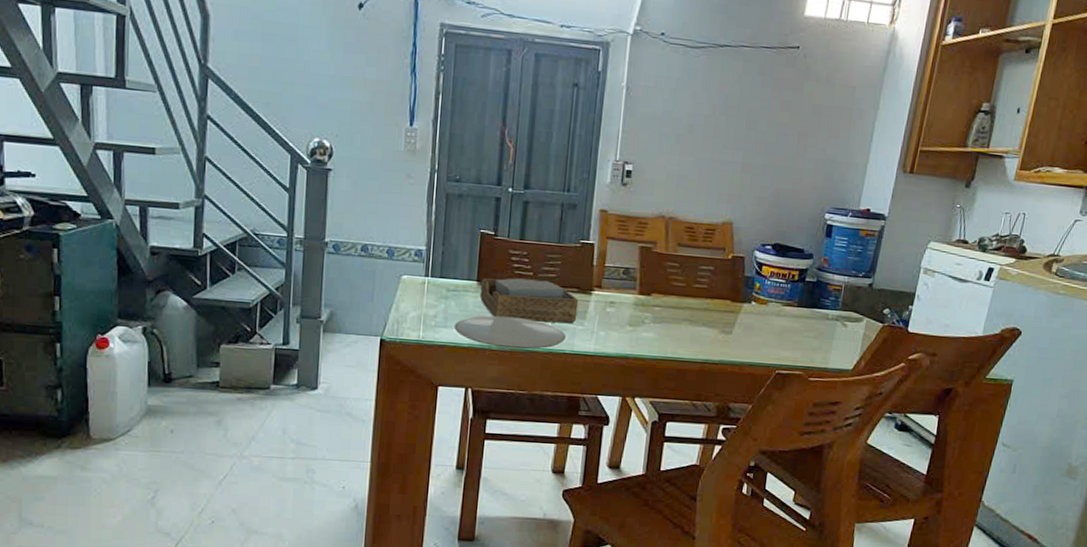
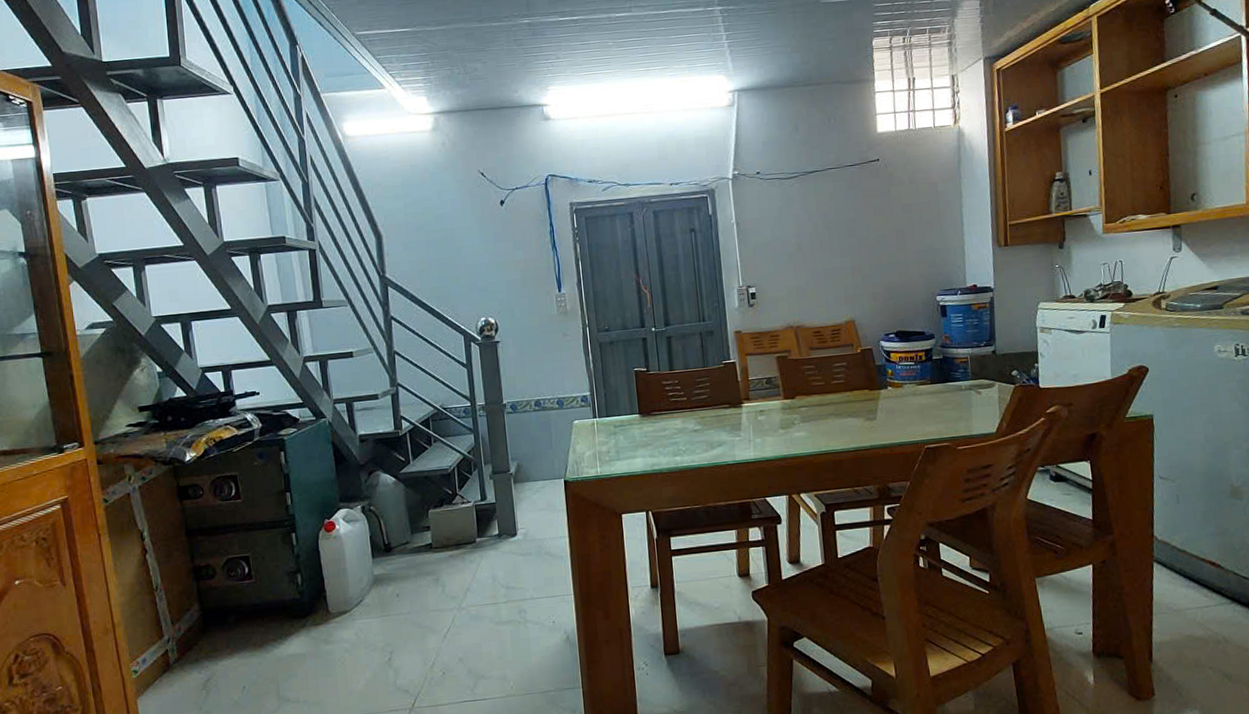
plate: present [454,315,567,350] -> none [626,439,728,470]
napkin holder: present [479,278,579,324] -> none [642,402,733,443]

